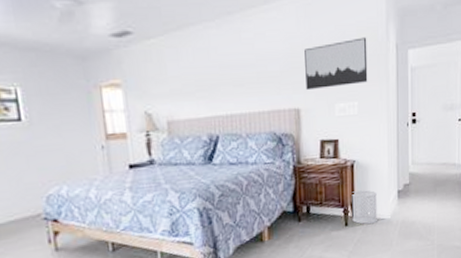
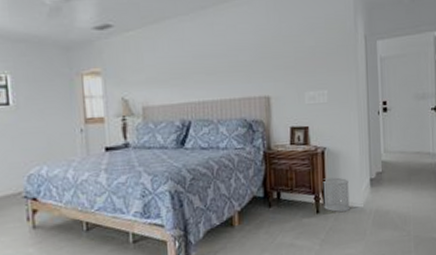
wall art: present [304,37,368,91] -> none [274,29,337,79]

